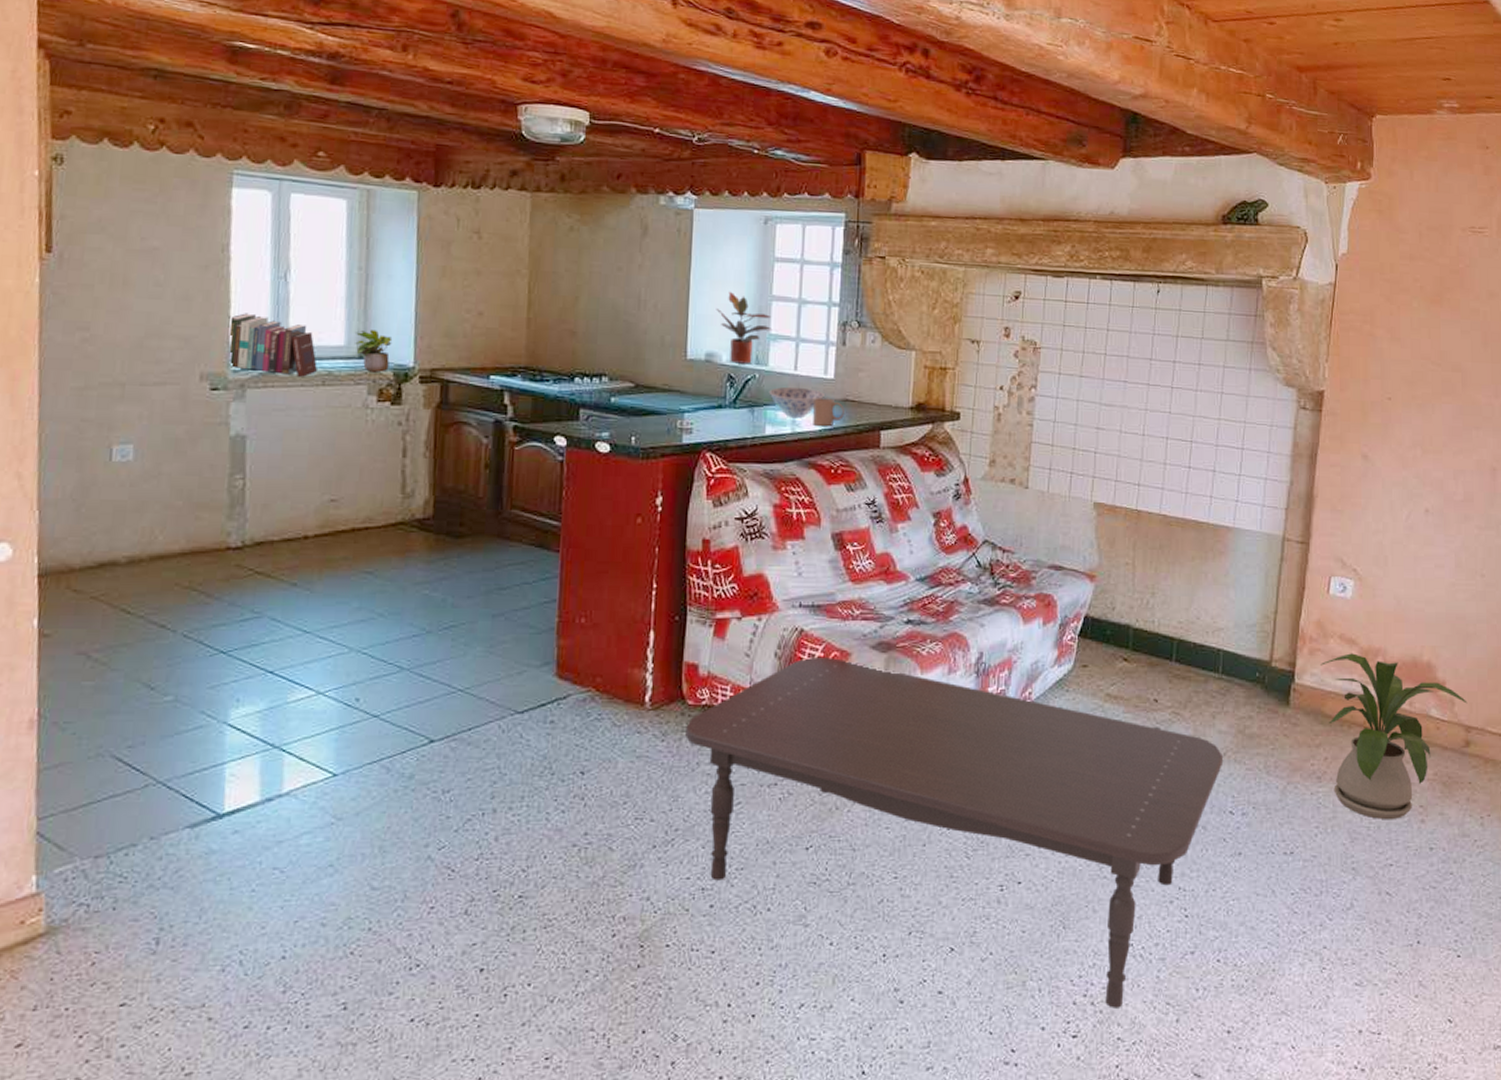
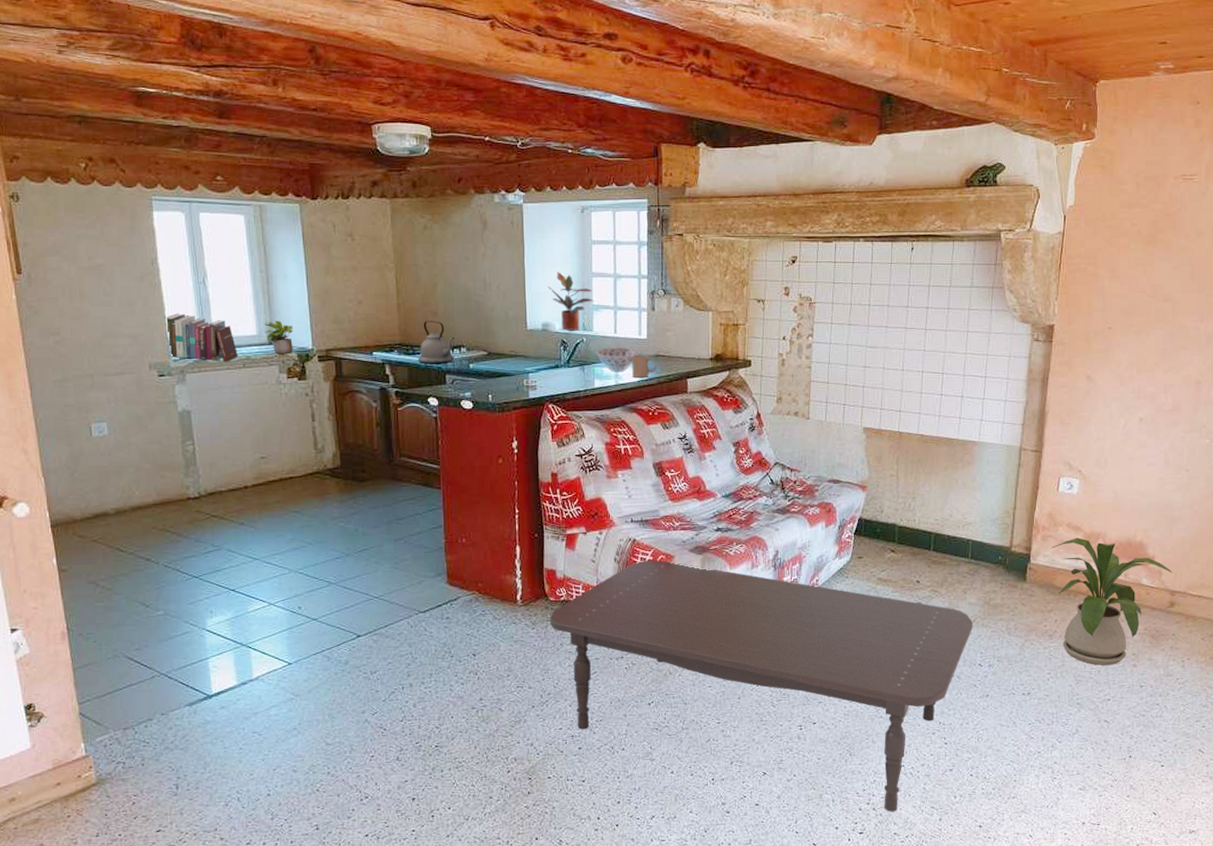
kettle: none [546,341,594,395] -> present [418,321,455,364]

